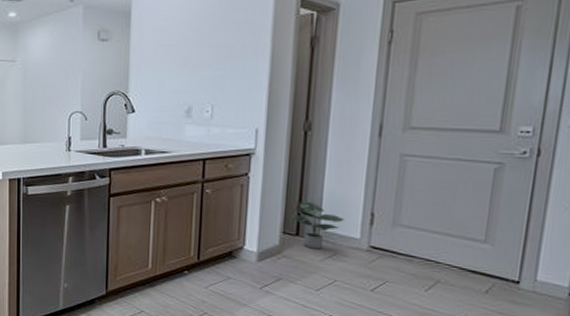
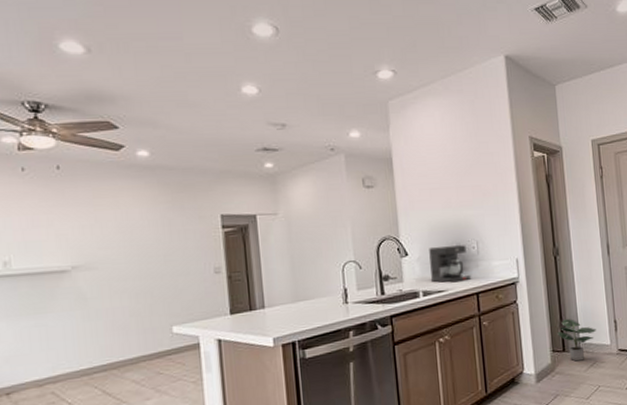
coffee maker: none [155,106,200,146] -> present [429,245,472,284]

